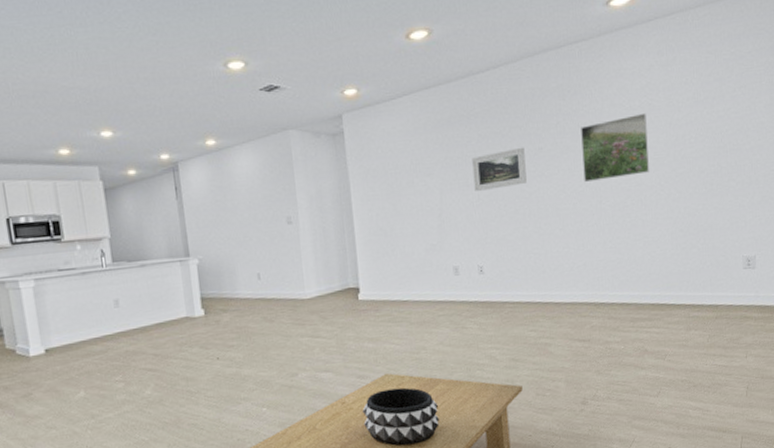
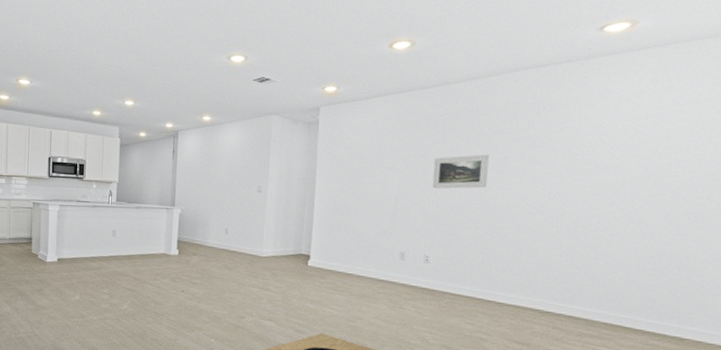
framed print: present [581,112,649,183] -> none [548,136,629,196]

